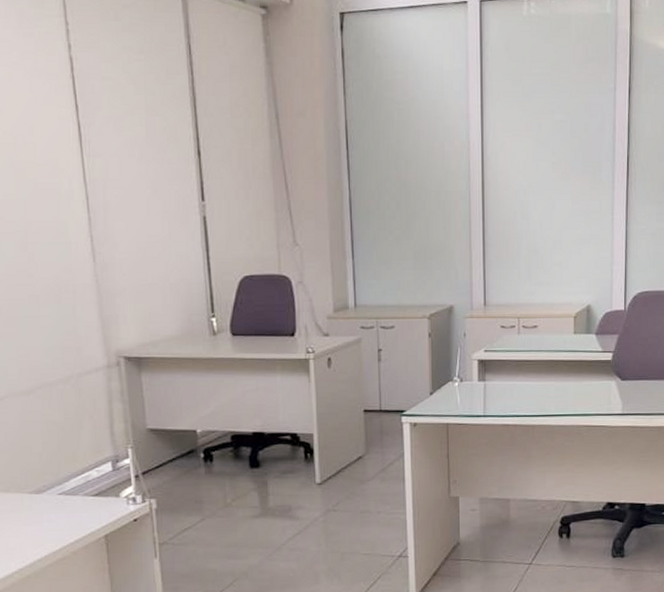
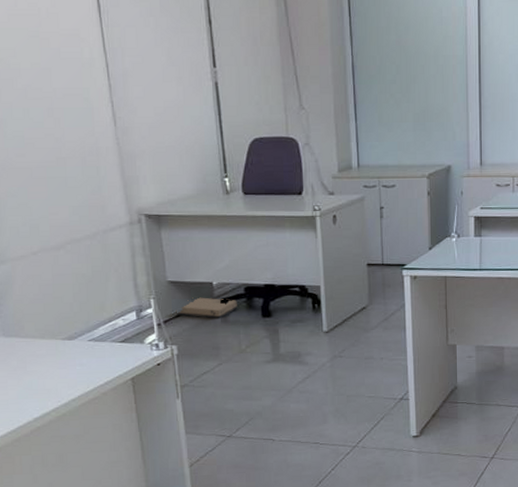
cardboard box: none [155,446,223,470] -> present [176,297,237,319]

